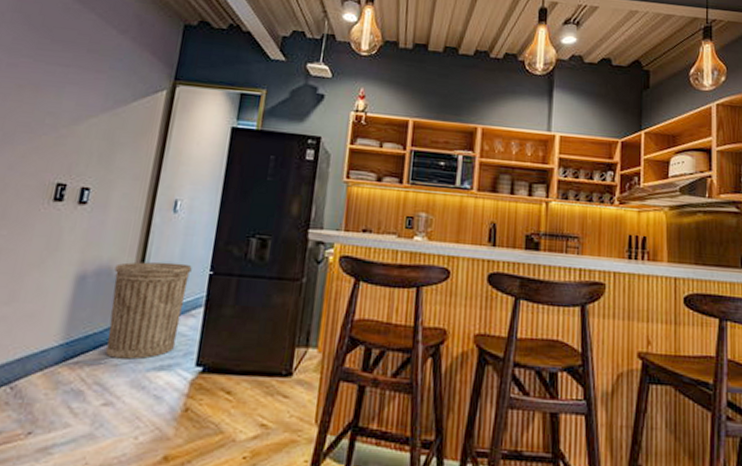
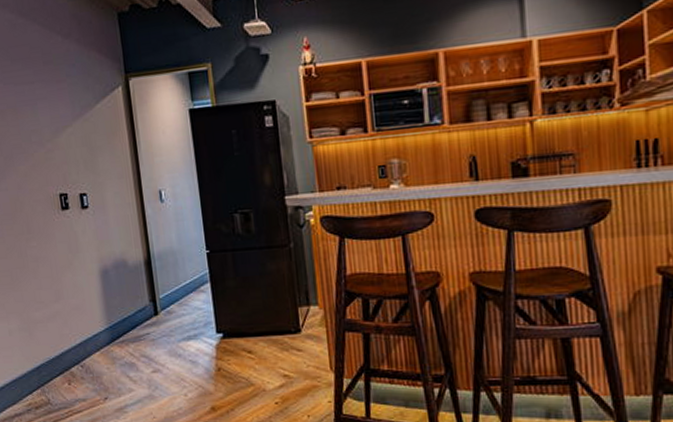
trash can: present [106,262,192,360] -> none [128,247,196,335]

